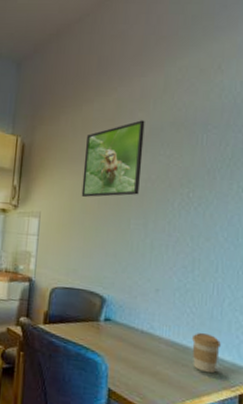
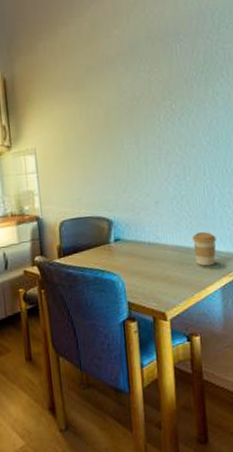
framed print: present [81,120,145,197] -> none [68,37,127,125]

